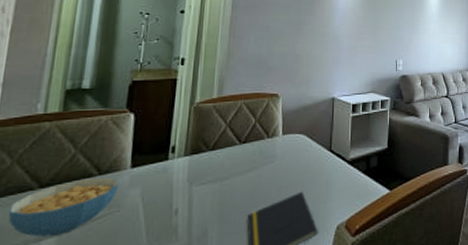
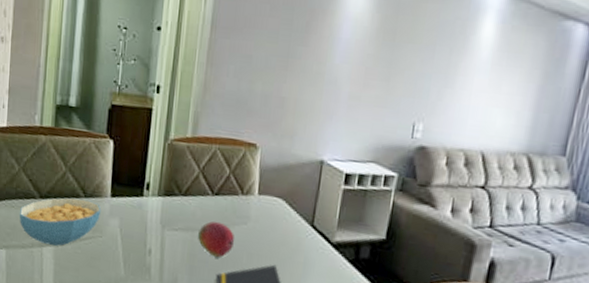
fruit: none [226,166,264,199] -> present [197,221,235,257]

